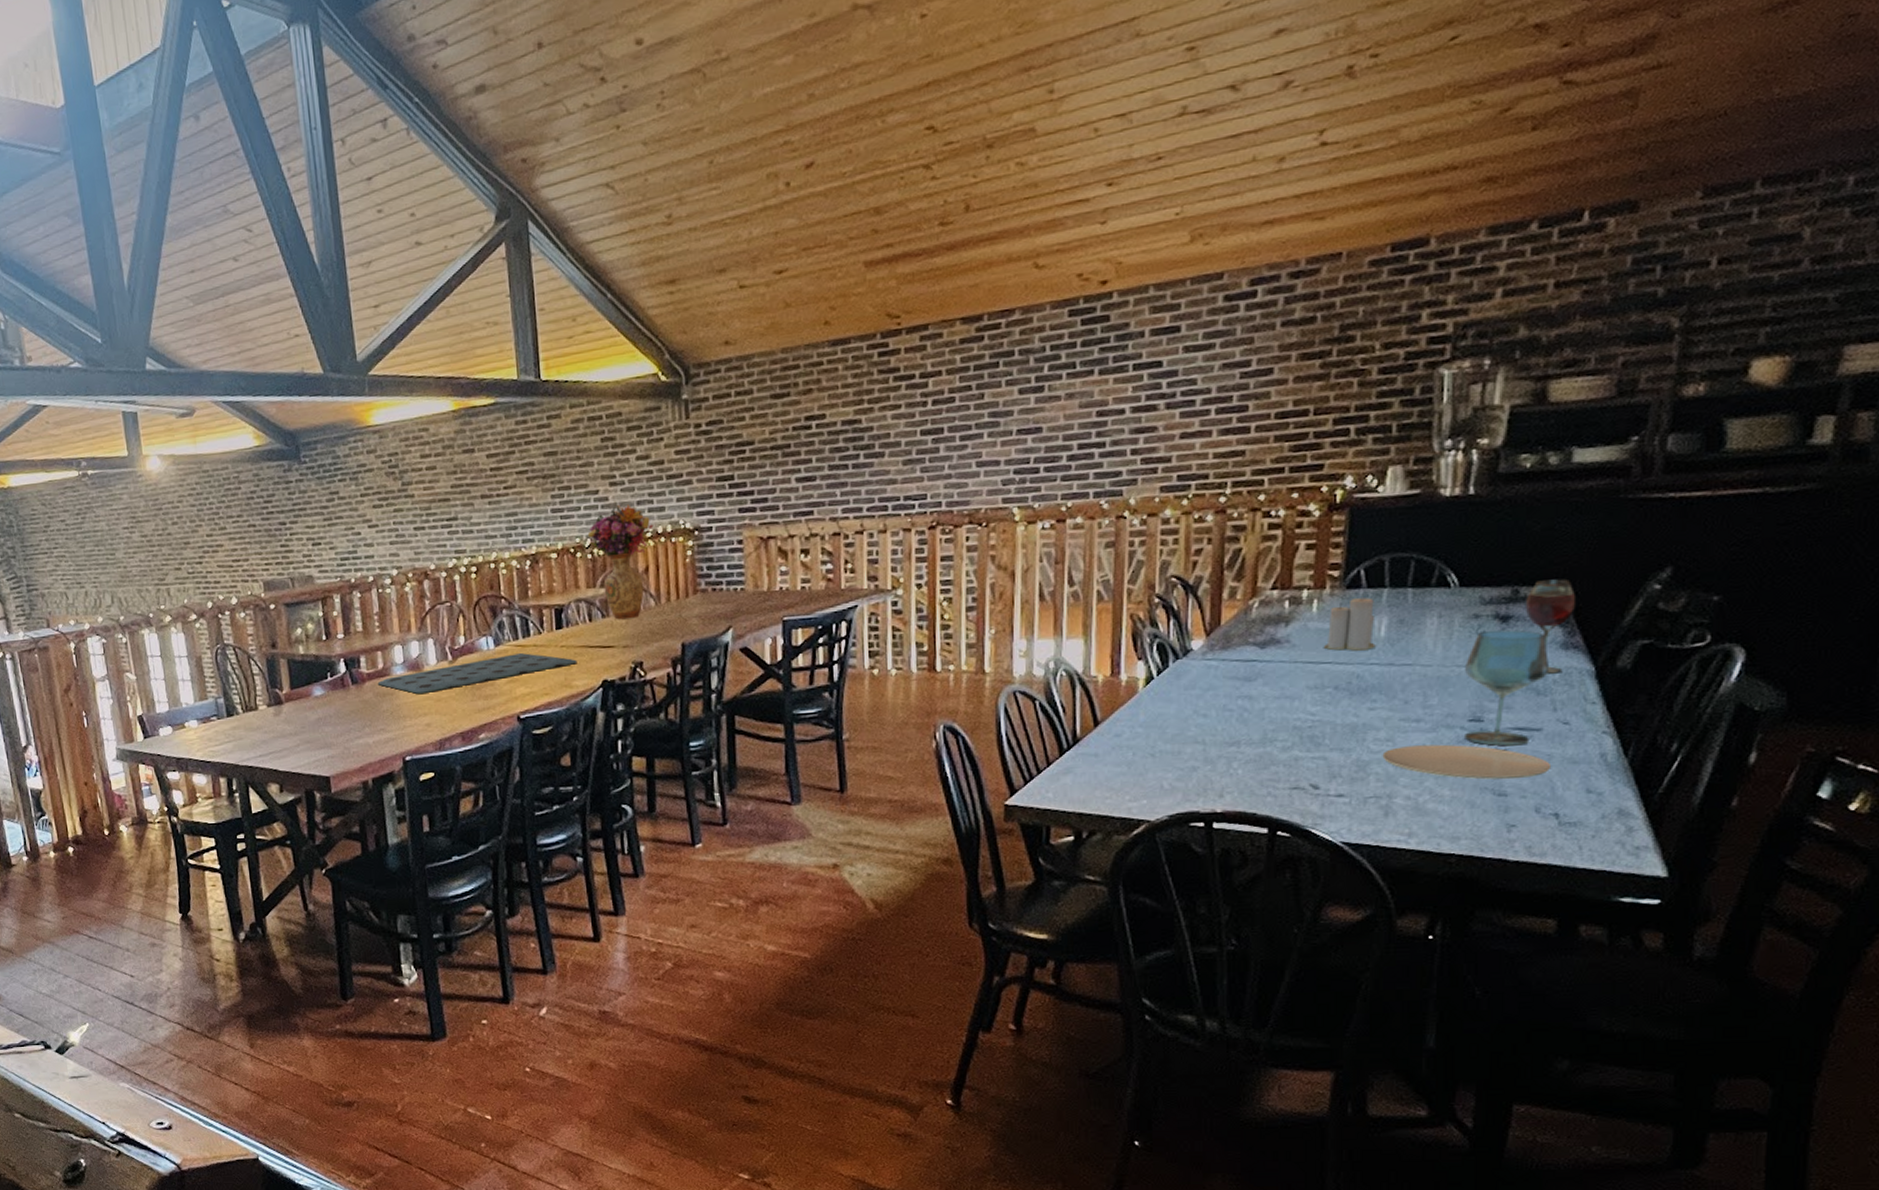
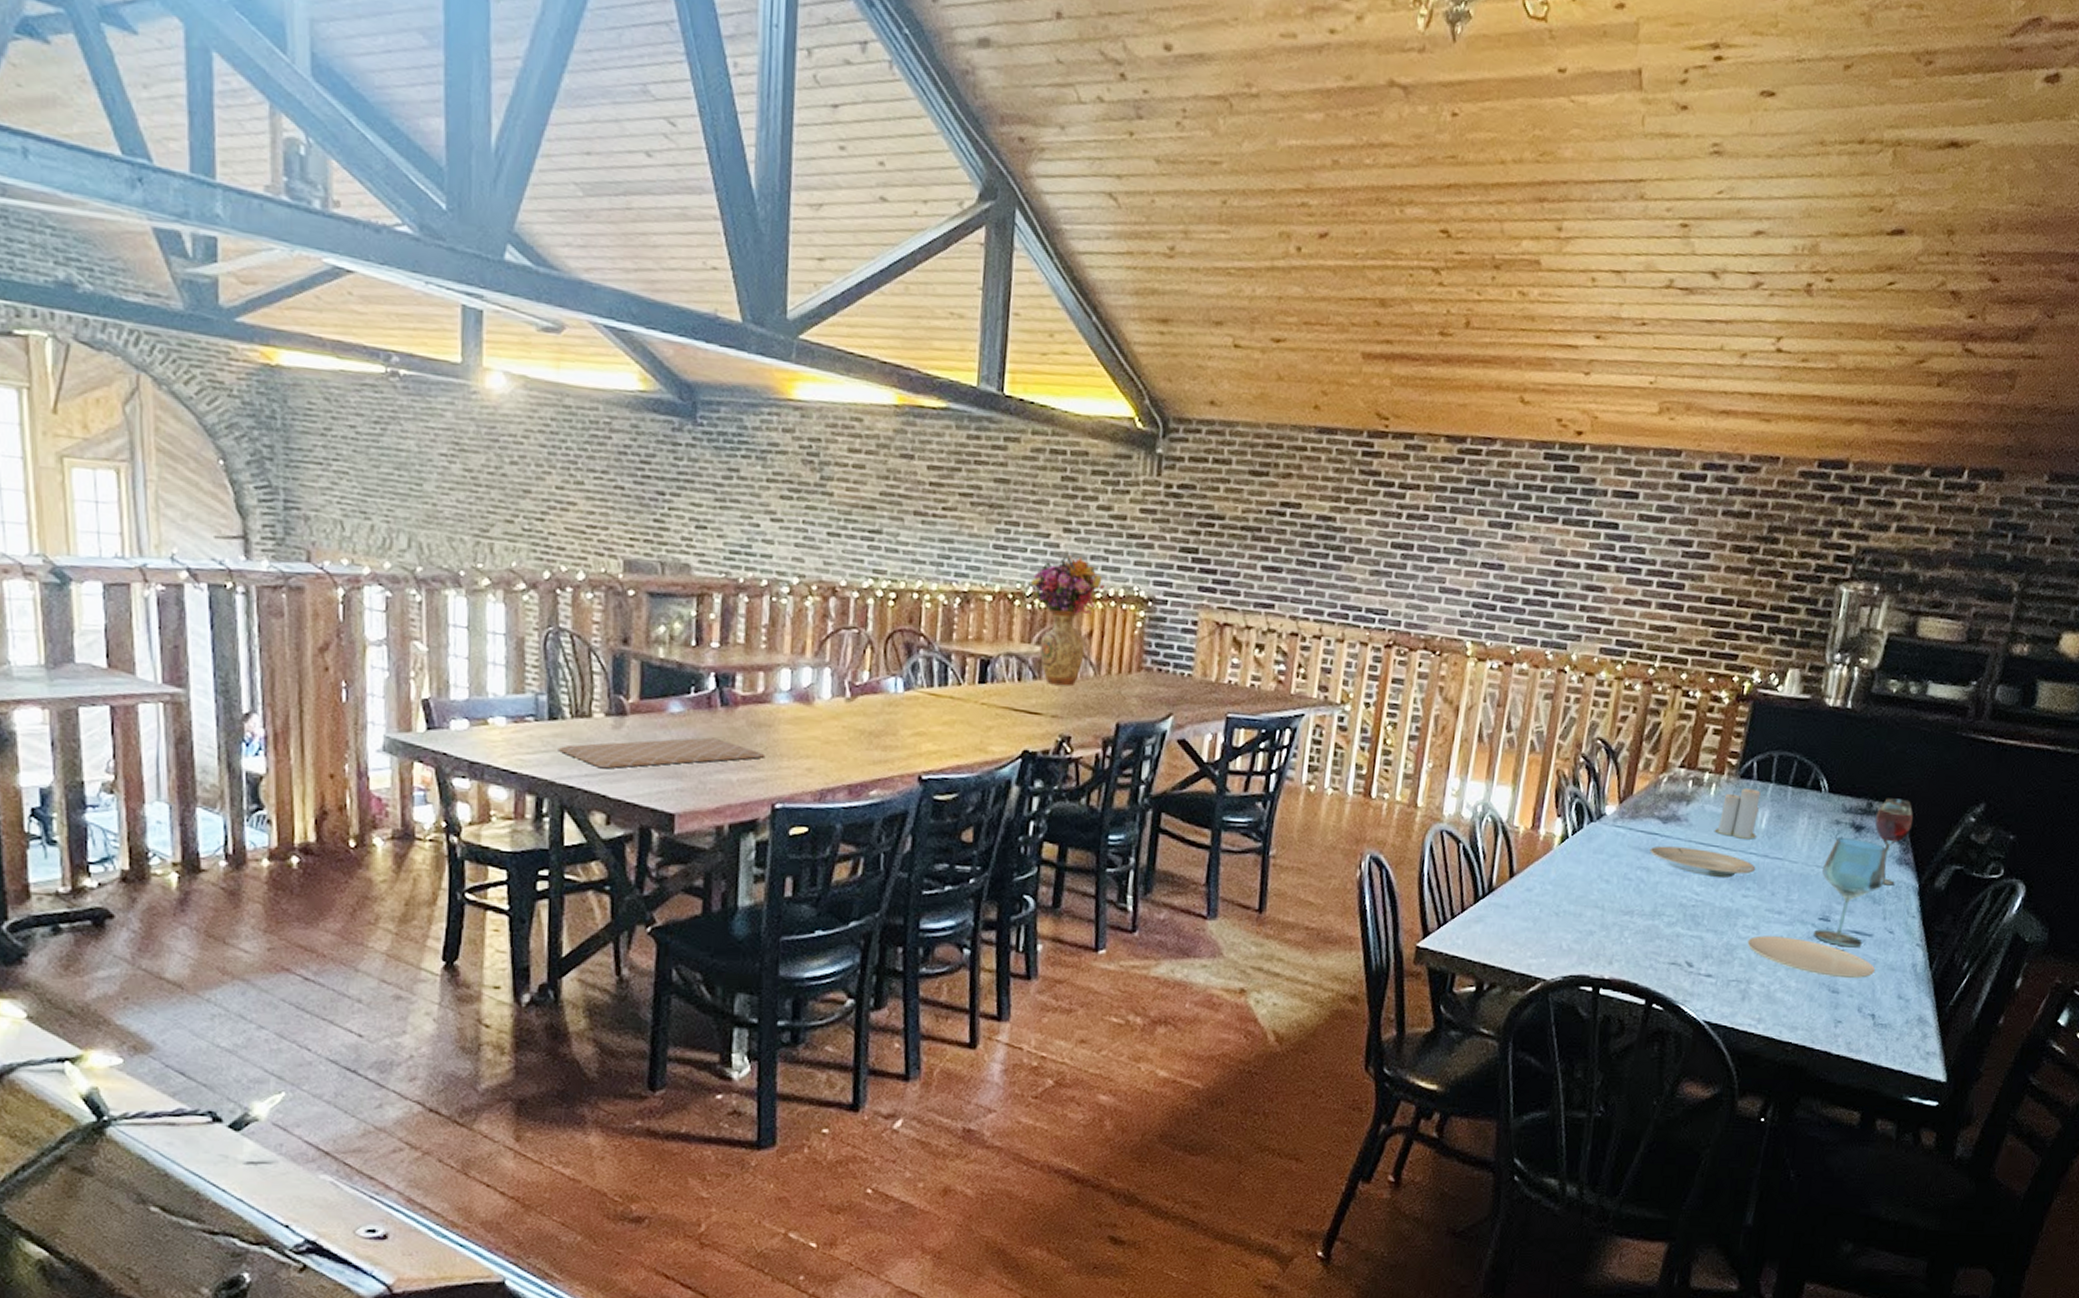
placemat: none [237,711,392,749] -> present [558,737,766,769]
placemat: present [377,653,578,695] -> none [753,702,998,732]
plate: none [1249,668,1381,695] -> present [1649,846,1756,878]

